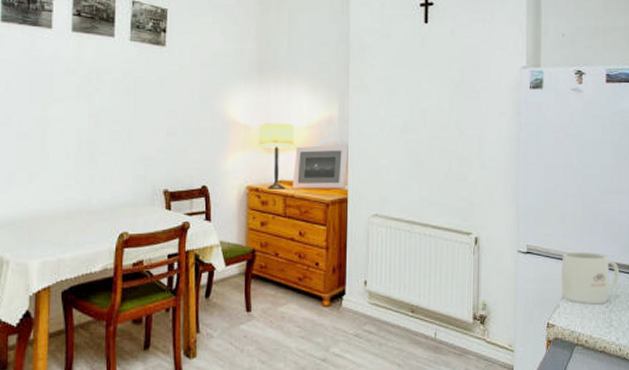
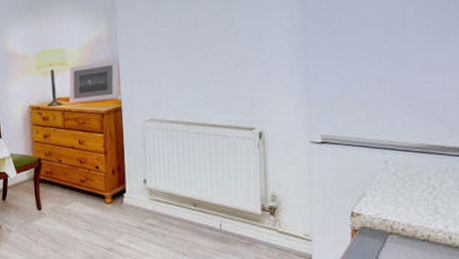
mug: present [561,252,620,305] -> none [366,137,447,192]

